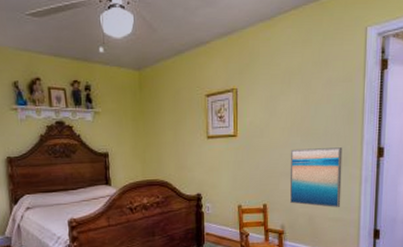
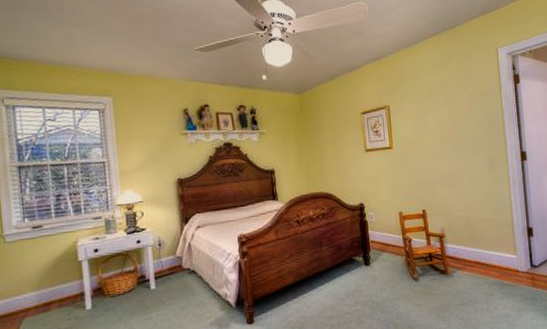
wall art: present [289,147,343,208] -> none [443,153,494,210]

